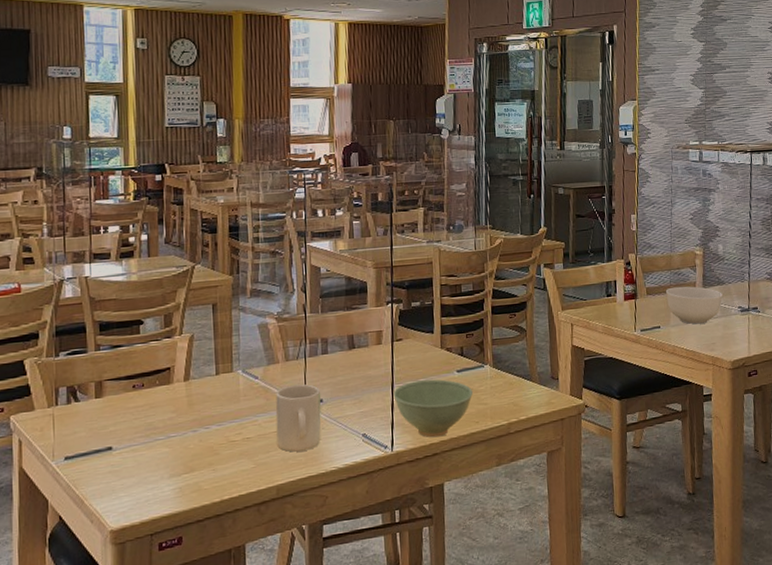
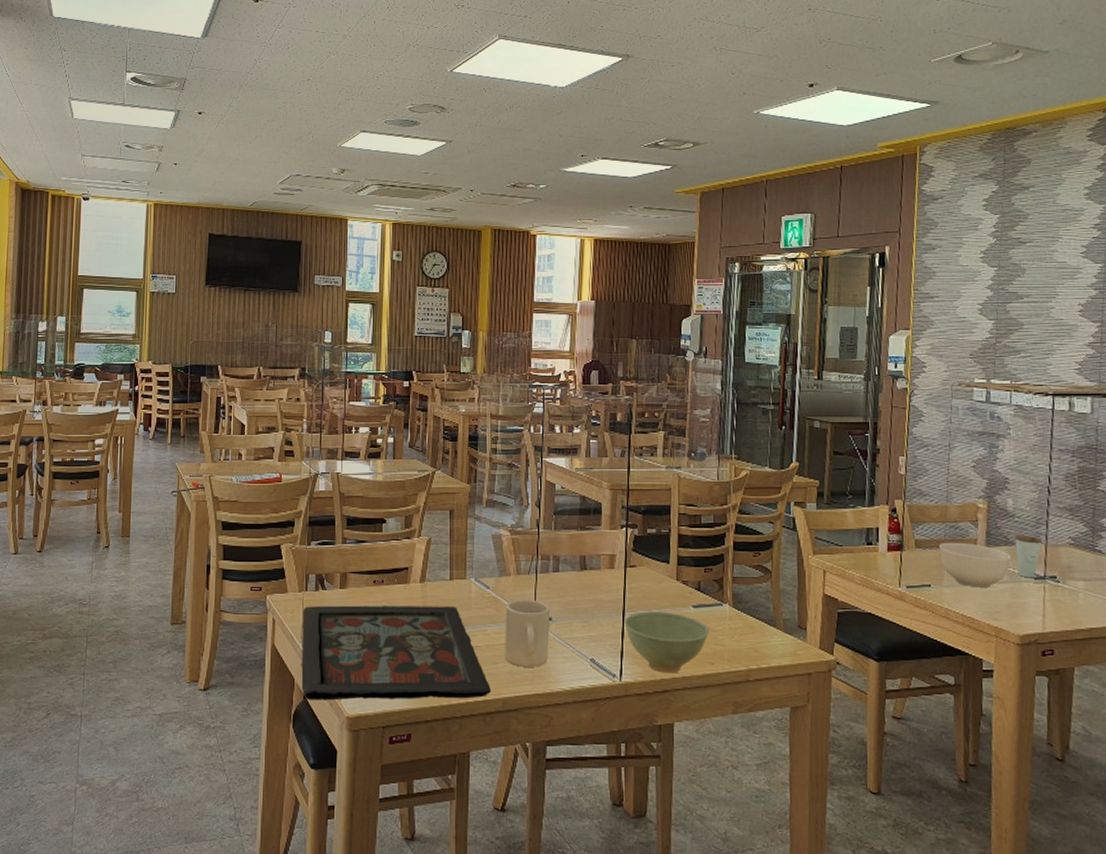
tray: none [53,401,264,521] -> present [301,605,491,701]
cup: none [724,275,747,312] -> present [1014,535,1043,578]

